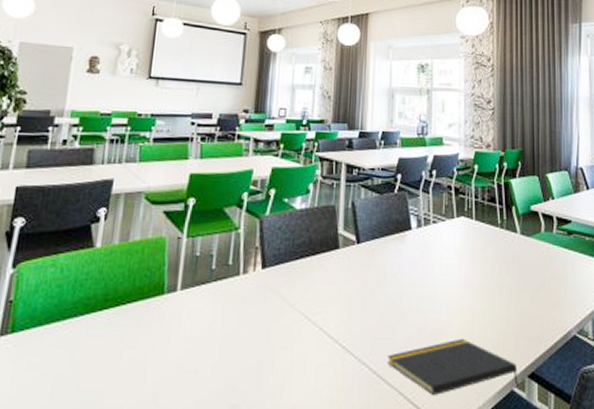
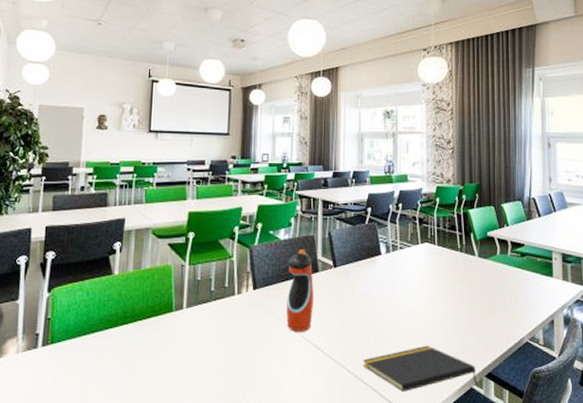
water bottle: none [299,221,333,321] -> present [286,249,314,332]

